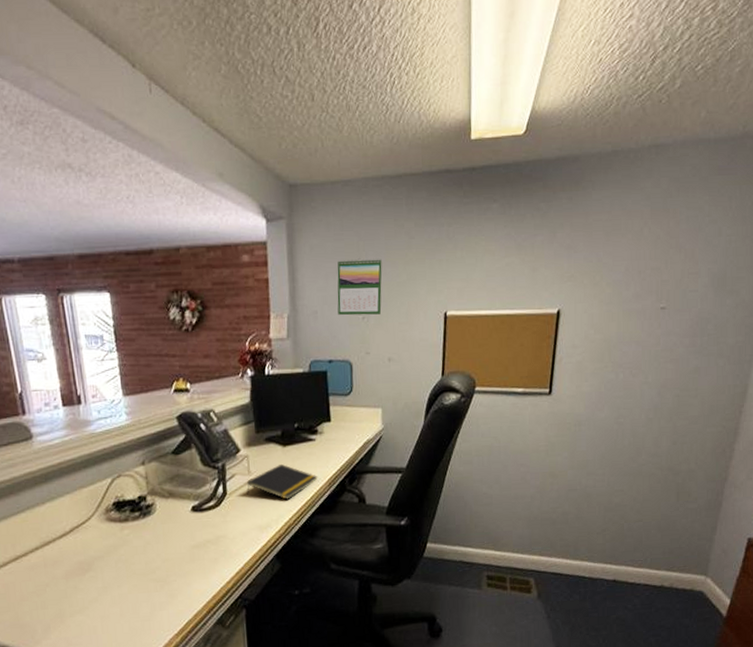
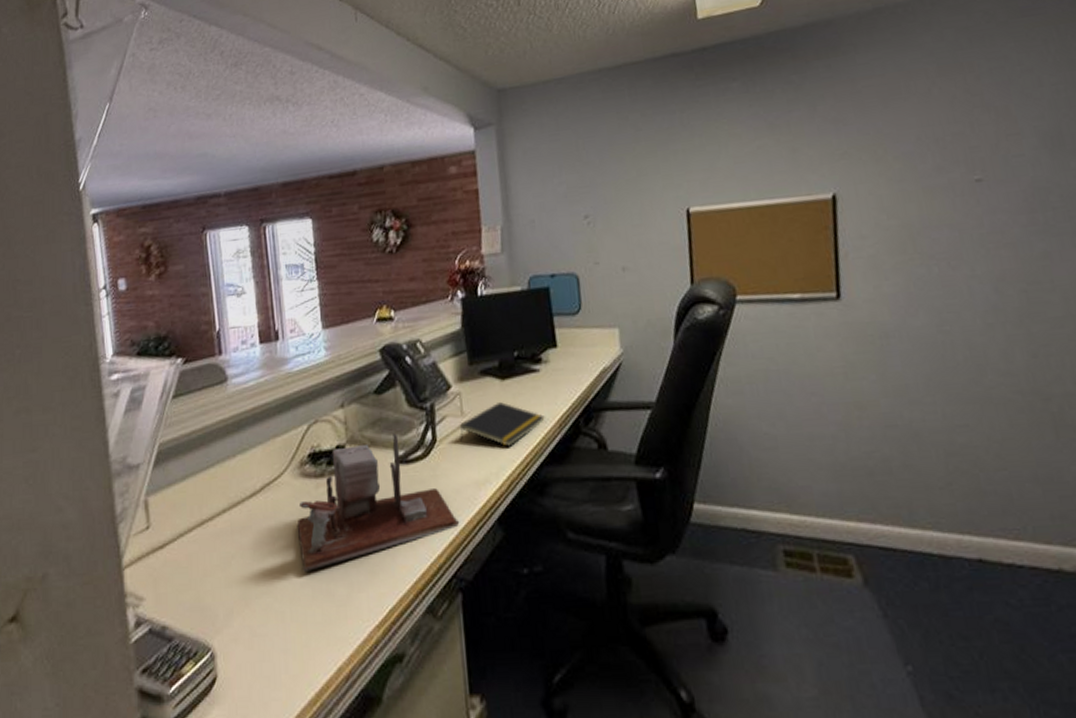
desk organizer: none [104,487,245,595] -> present [296,433,460,571]
calendar: present [337,258,382,316] -> none [554,156,610,222]

